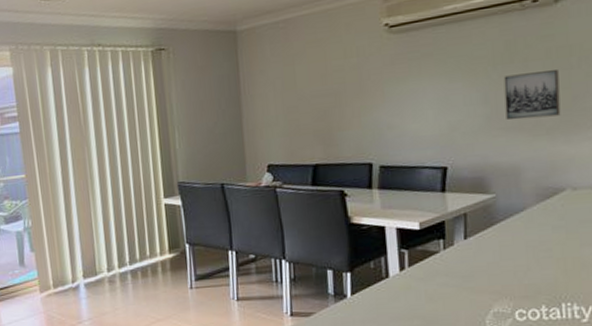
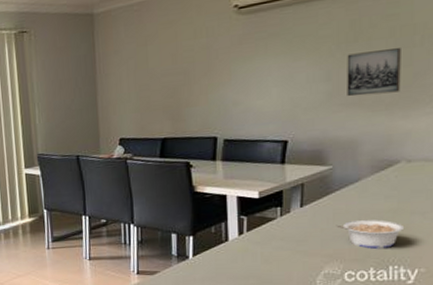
legume: none [503,252,575,285] -> present [336,220,405,249]

